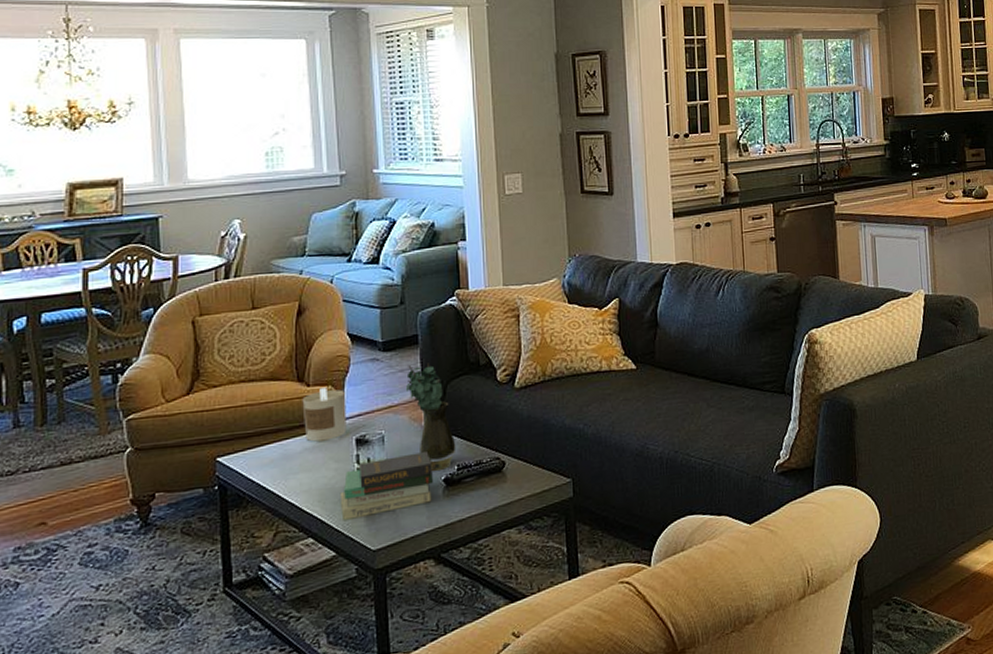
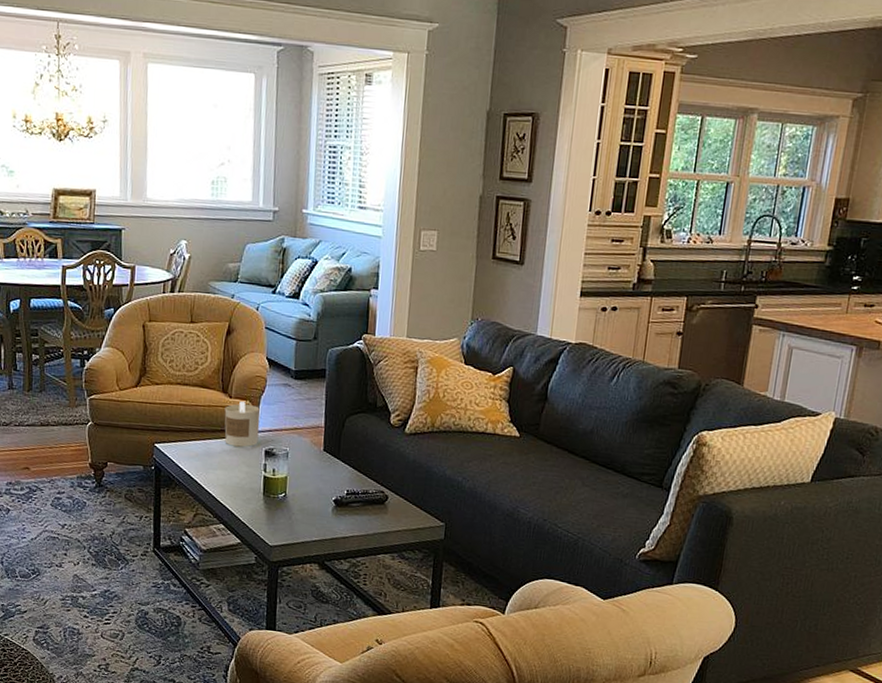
books: present [339,452,433,520] -> none [248,471,326,517]
vase: present [406,363,456,471] -> none [311,396,348,492]

